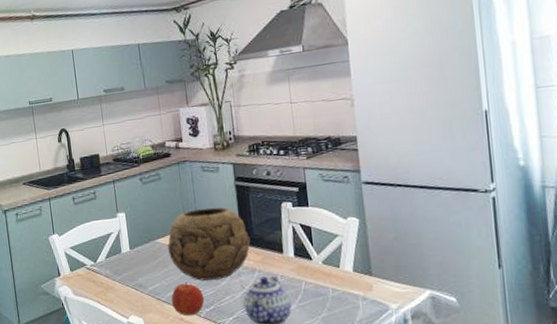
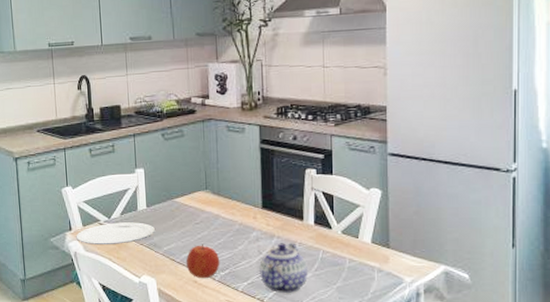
plate: none [65,264,139,289] -> present [76,222,155,244]
decorative bowl: present [167,207,251,281] -> none [185,169,271,243]

